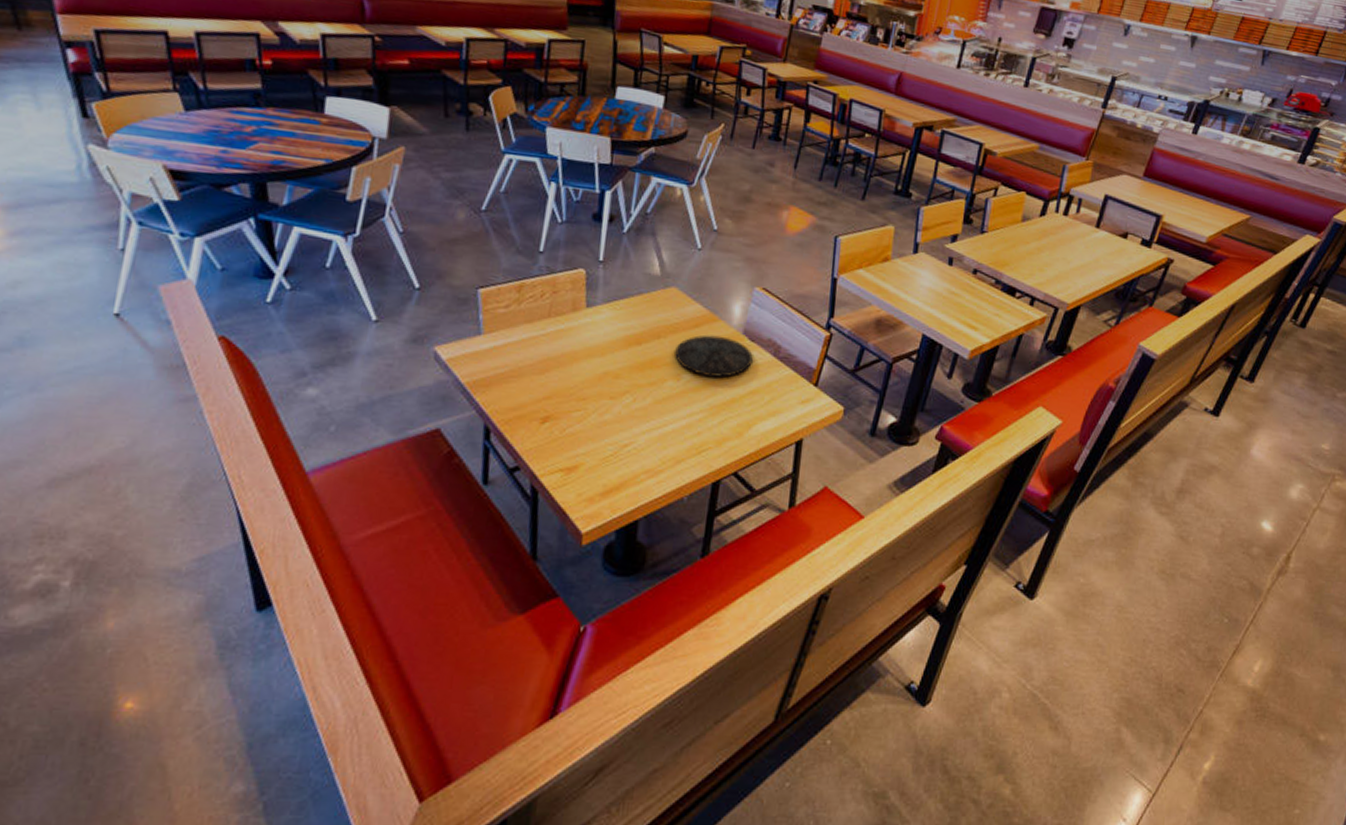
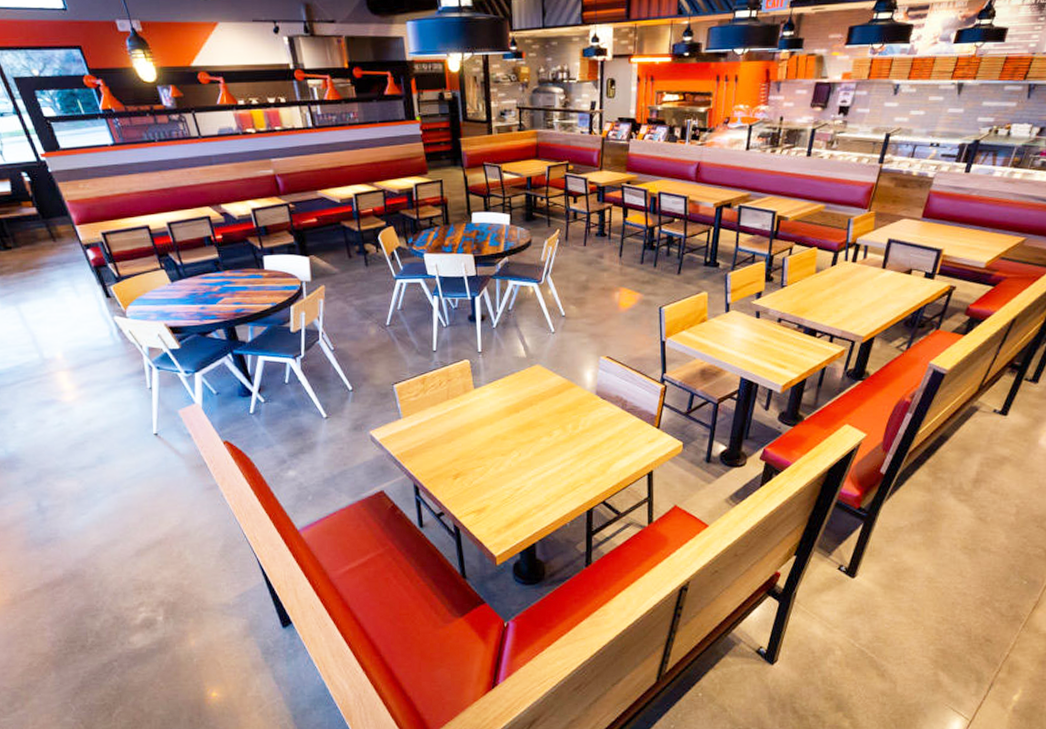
plate: present [675,335,753,378] -> none [545,398,606,430]

